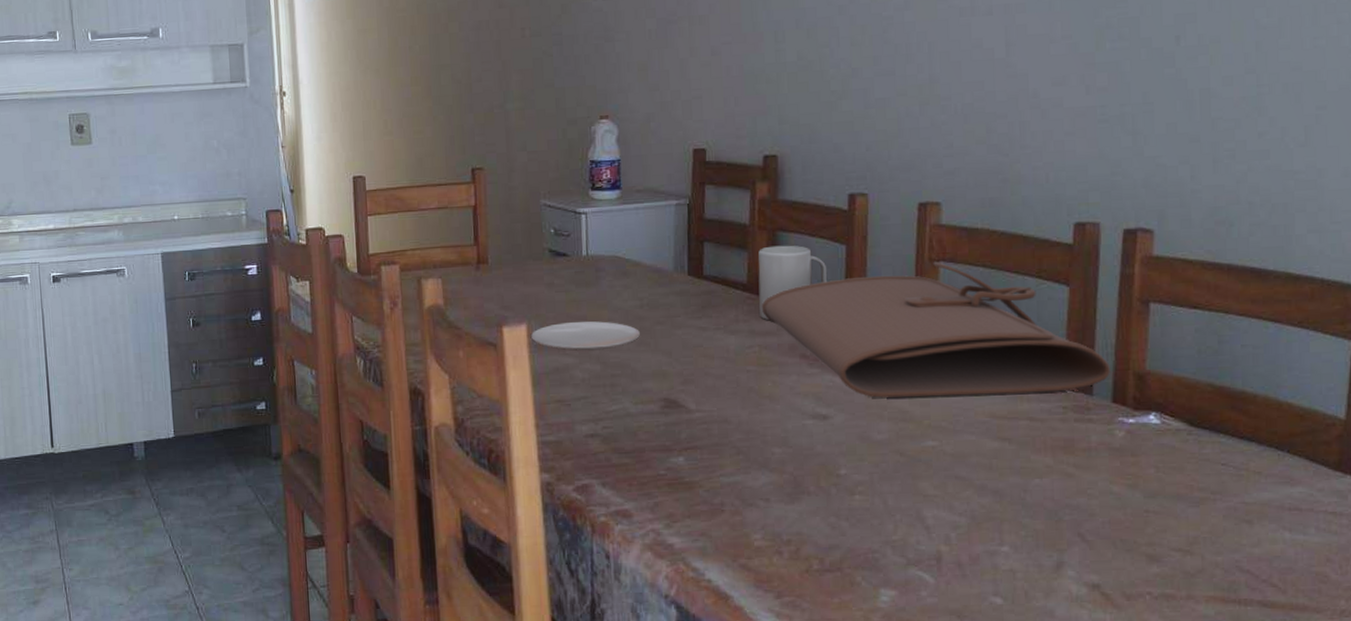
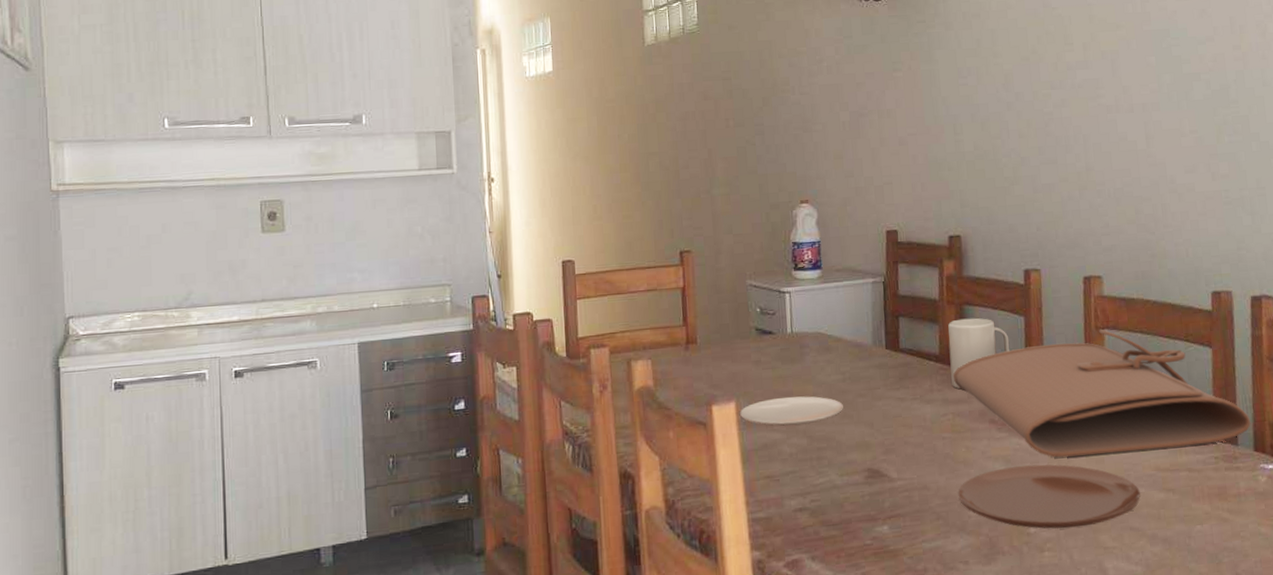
plate: none [761,404,970,472] -> present [958,464,1141,529]

